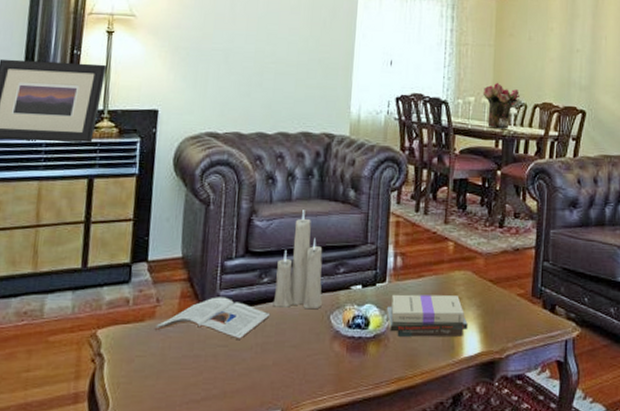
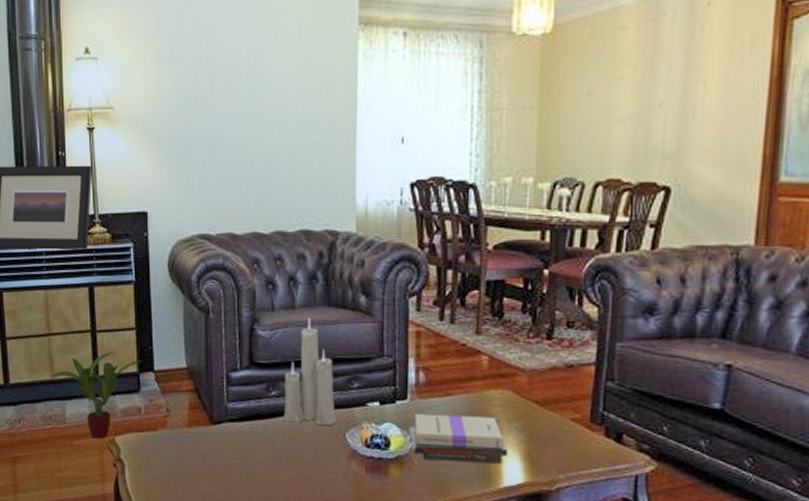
potted plant: none [34,241,138,334] -> present [52,350,143,439]
magazine: present [155,297,271,341] -> none [168,409,282,454]
bouquet: present [482,82,520,129] -> none [523,155,574,216]

